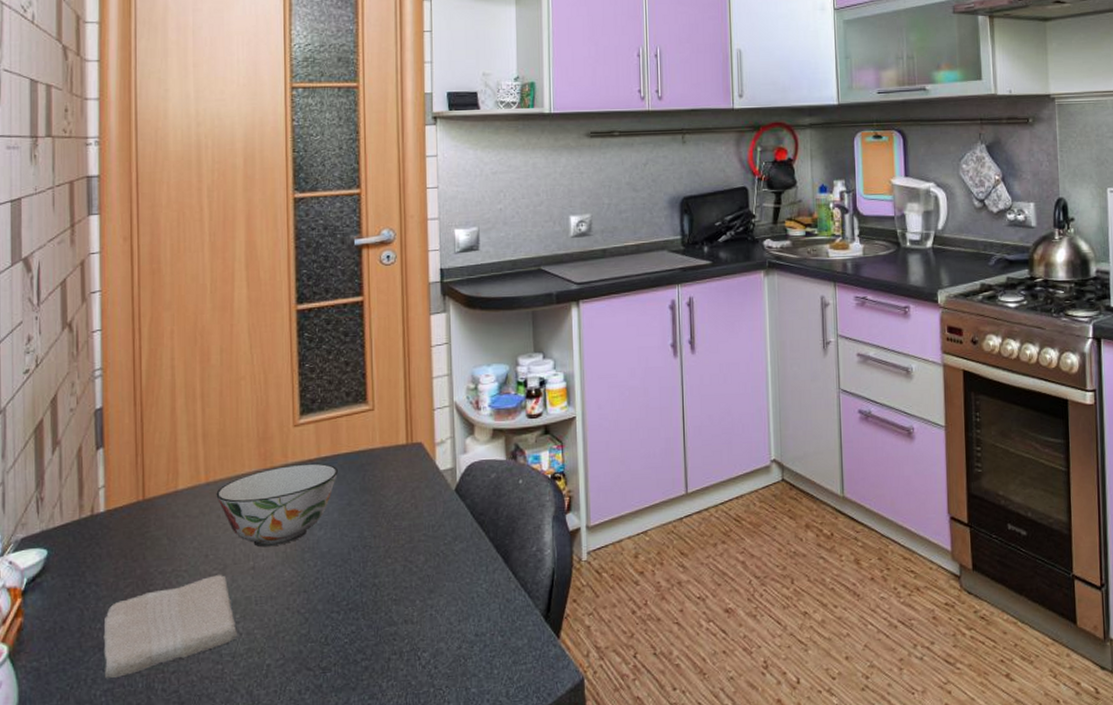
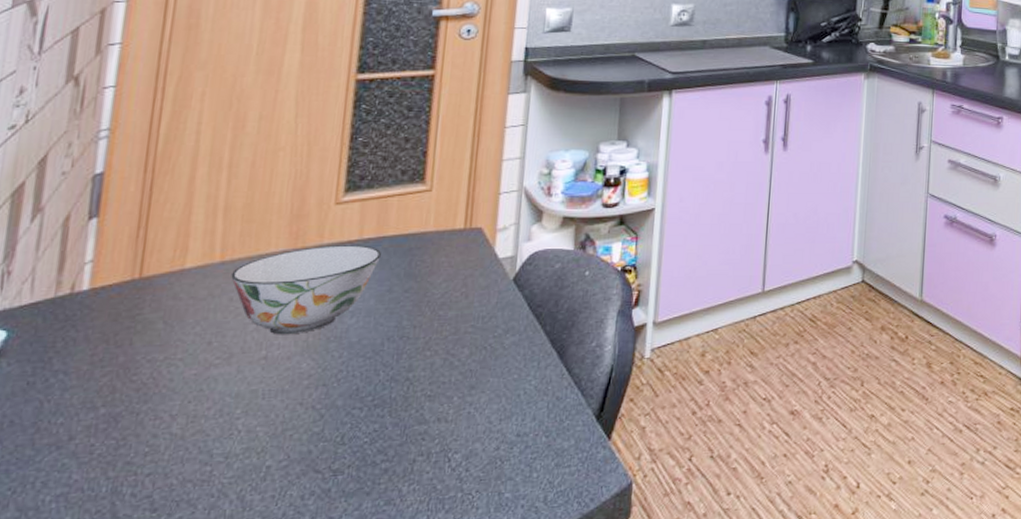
washcloth: present [103,575,237,678] -> none [60,365,236,481]

